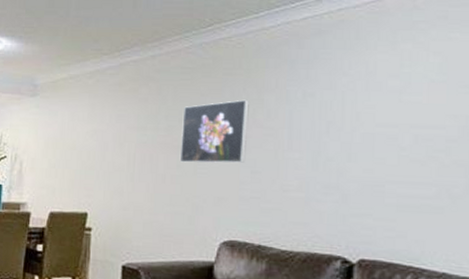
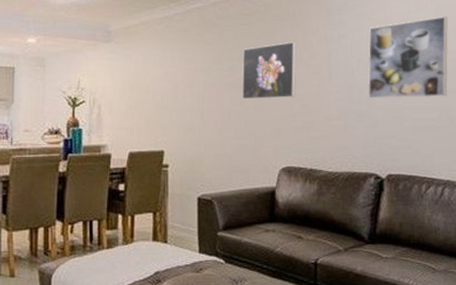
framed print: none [340,72,457,171] -> present [368,17,449,99]

